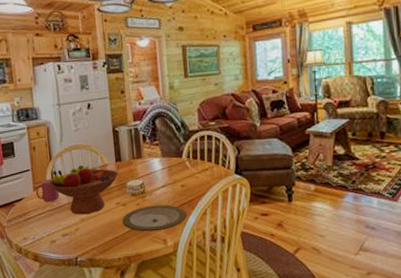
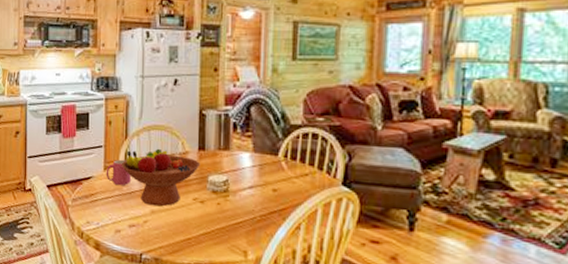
plate: present [122,204,187,232] -> none [197,207,276,240]

